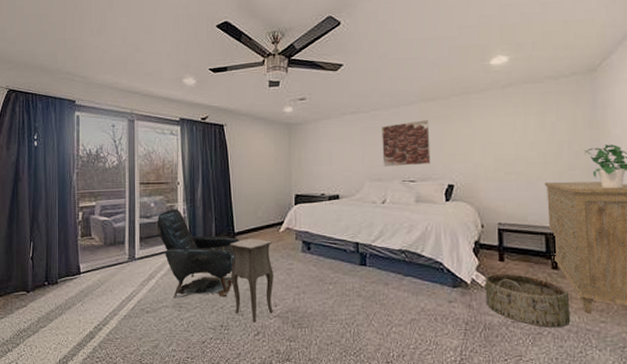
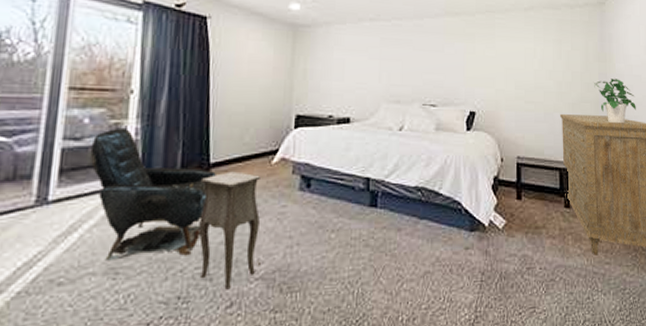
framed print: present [382,120,431,166] -> none [402,36,454,88]
basket: present [485,269,571,328] -> none [502,208,580,273]

